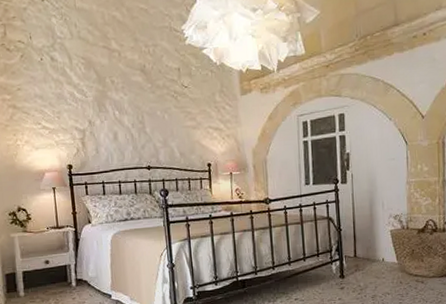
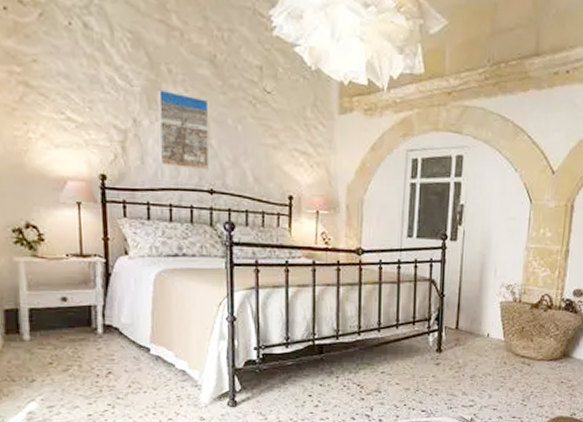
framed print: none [105,96,146,153] -> present [157,89,209,170]

